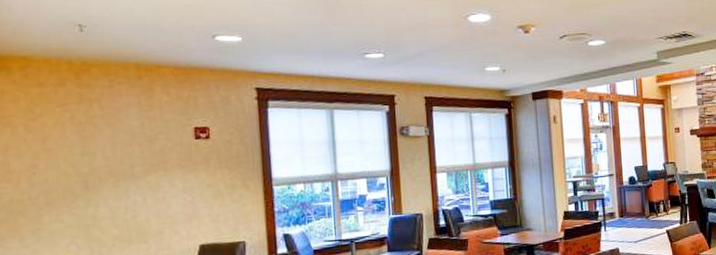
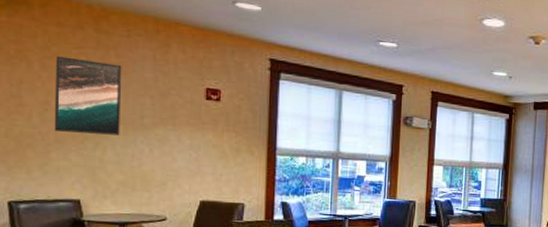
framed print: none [39,116,111,194] -> present [54,56,122,136]

